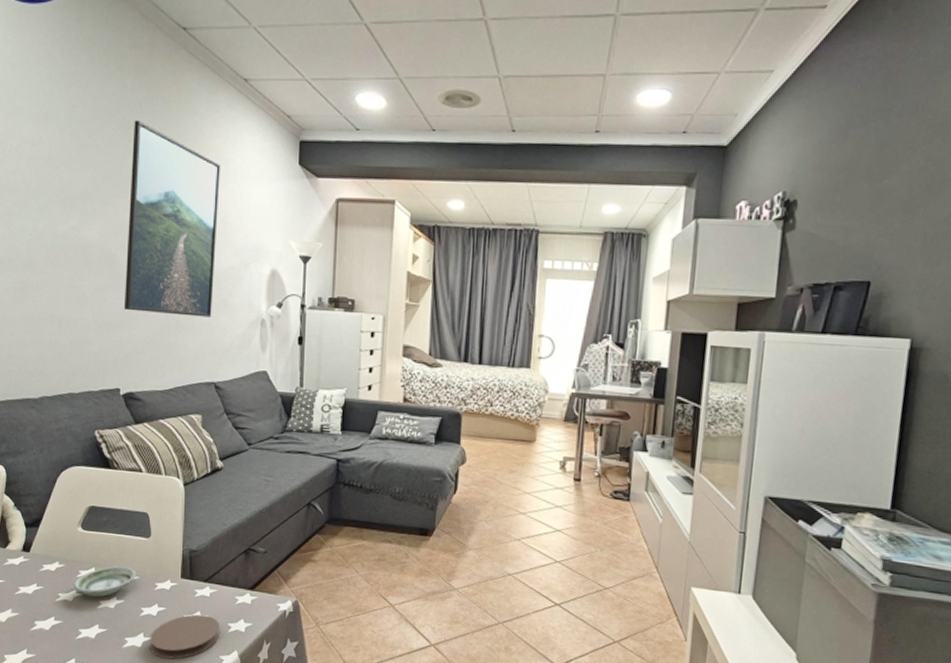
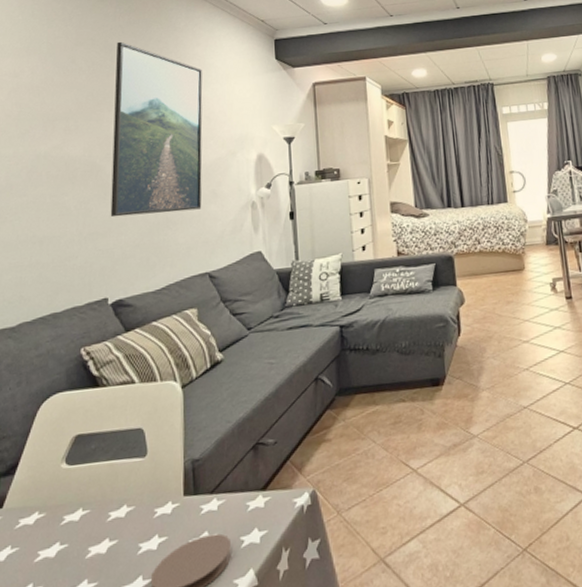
saucer: present [73,566,137,597] -> none [56,497,132,546]

